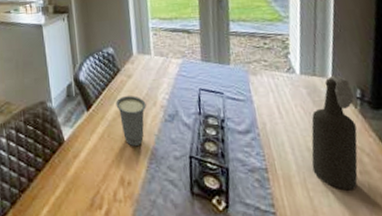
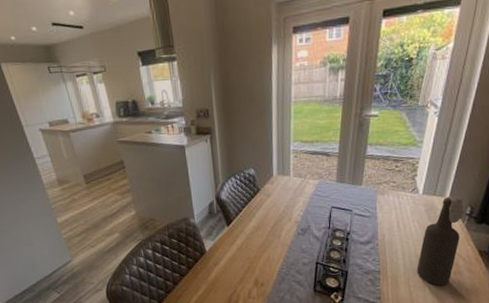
cup: present [115,96,147,147] -> none [254,213,282,256]

